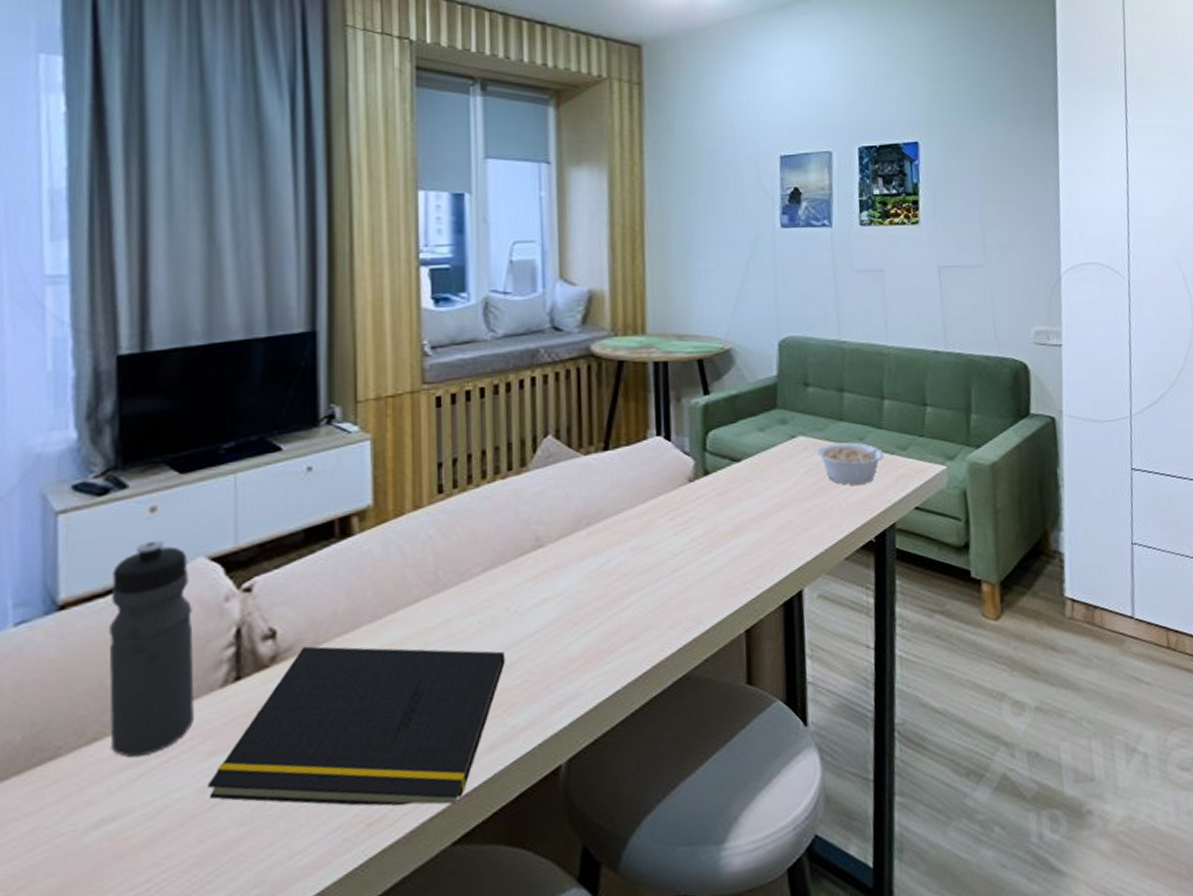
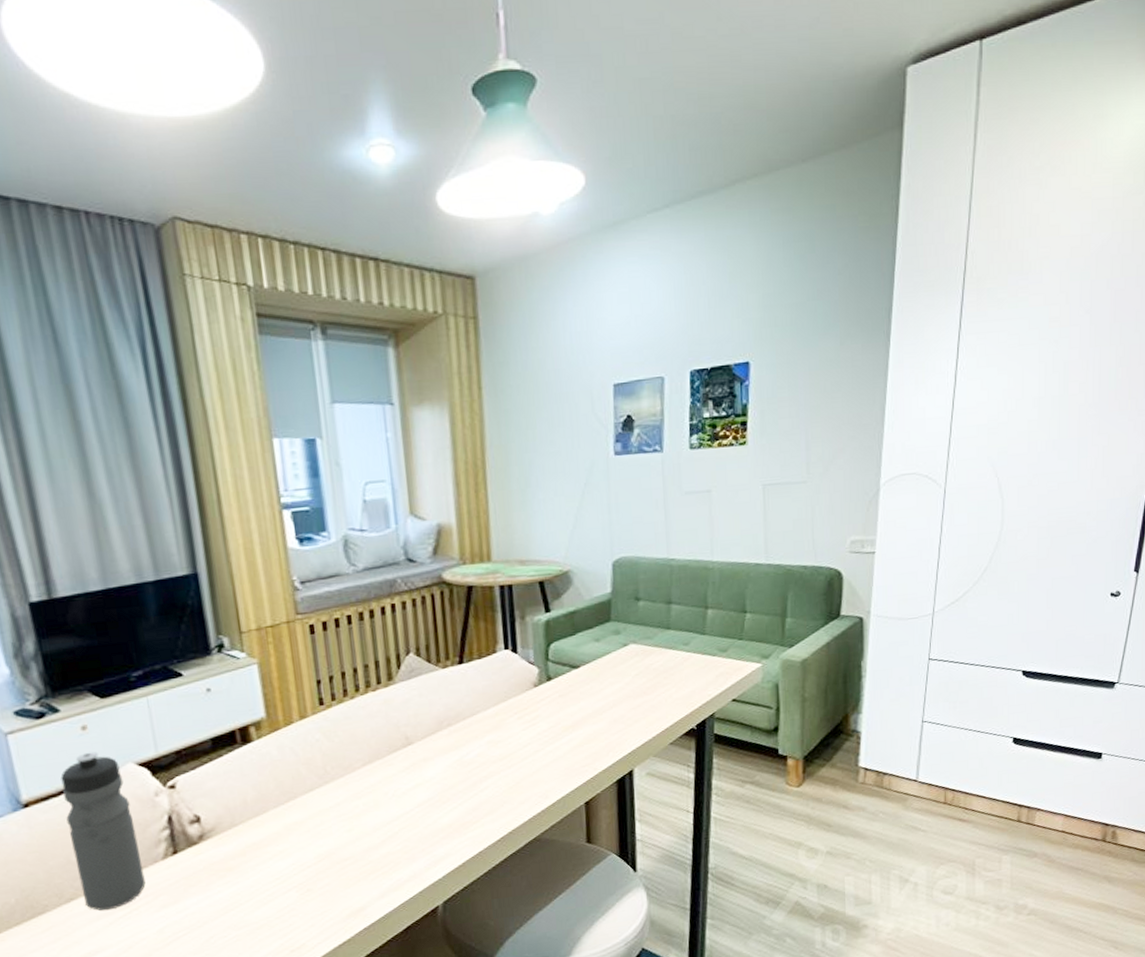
notepad: present [207,646,505,806] -> none [164,825,388,939]
legume: present [817,441,893,485] -> none [646,645,714,684]

